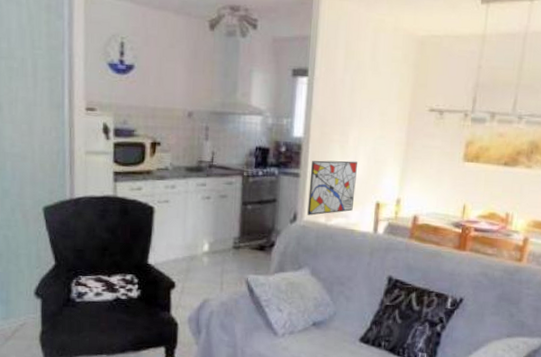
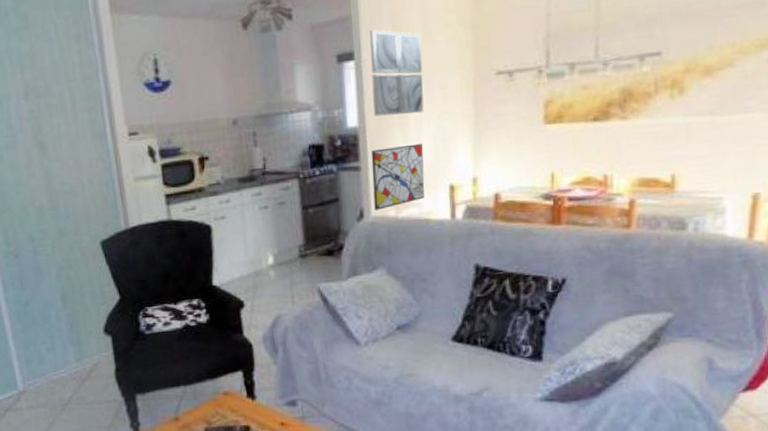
wall art: none [318,52,370,134] -> present [370,29,424,117]

